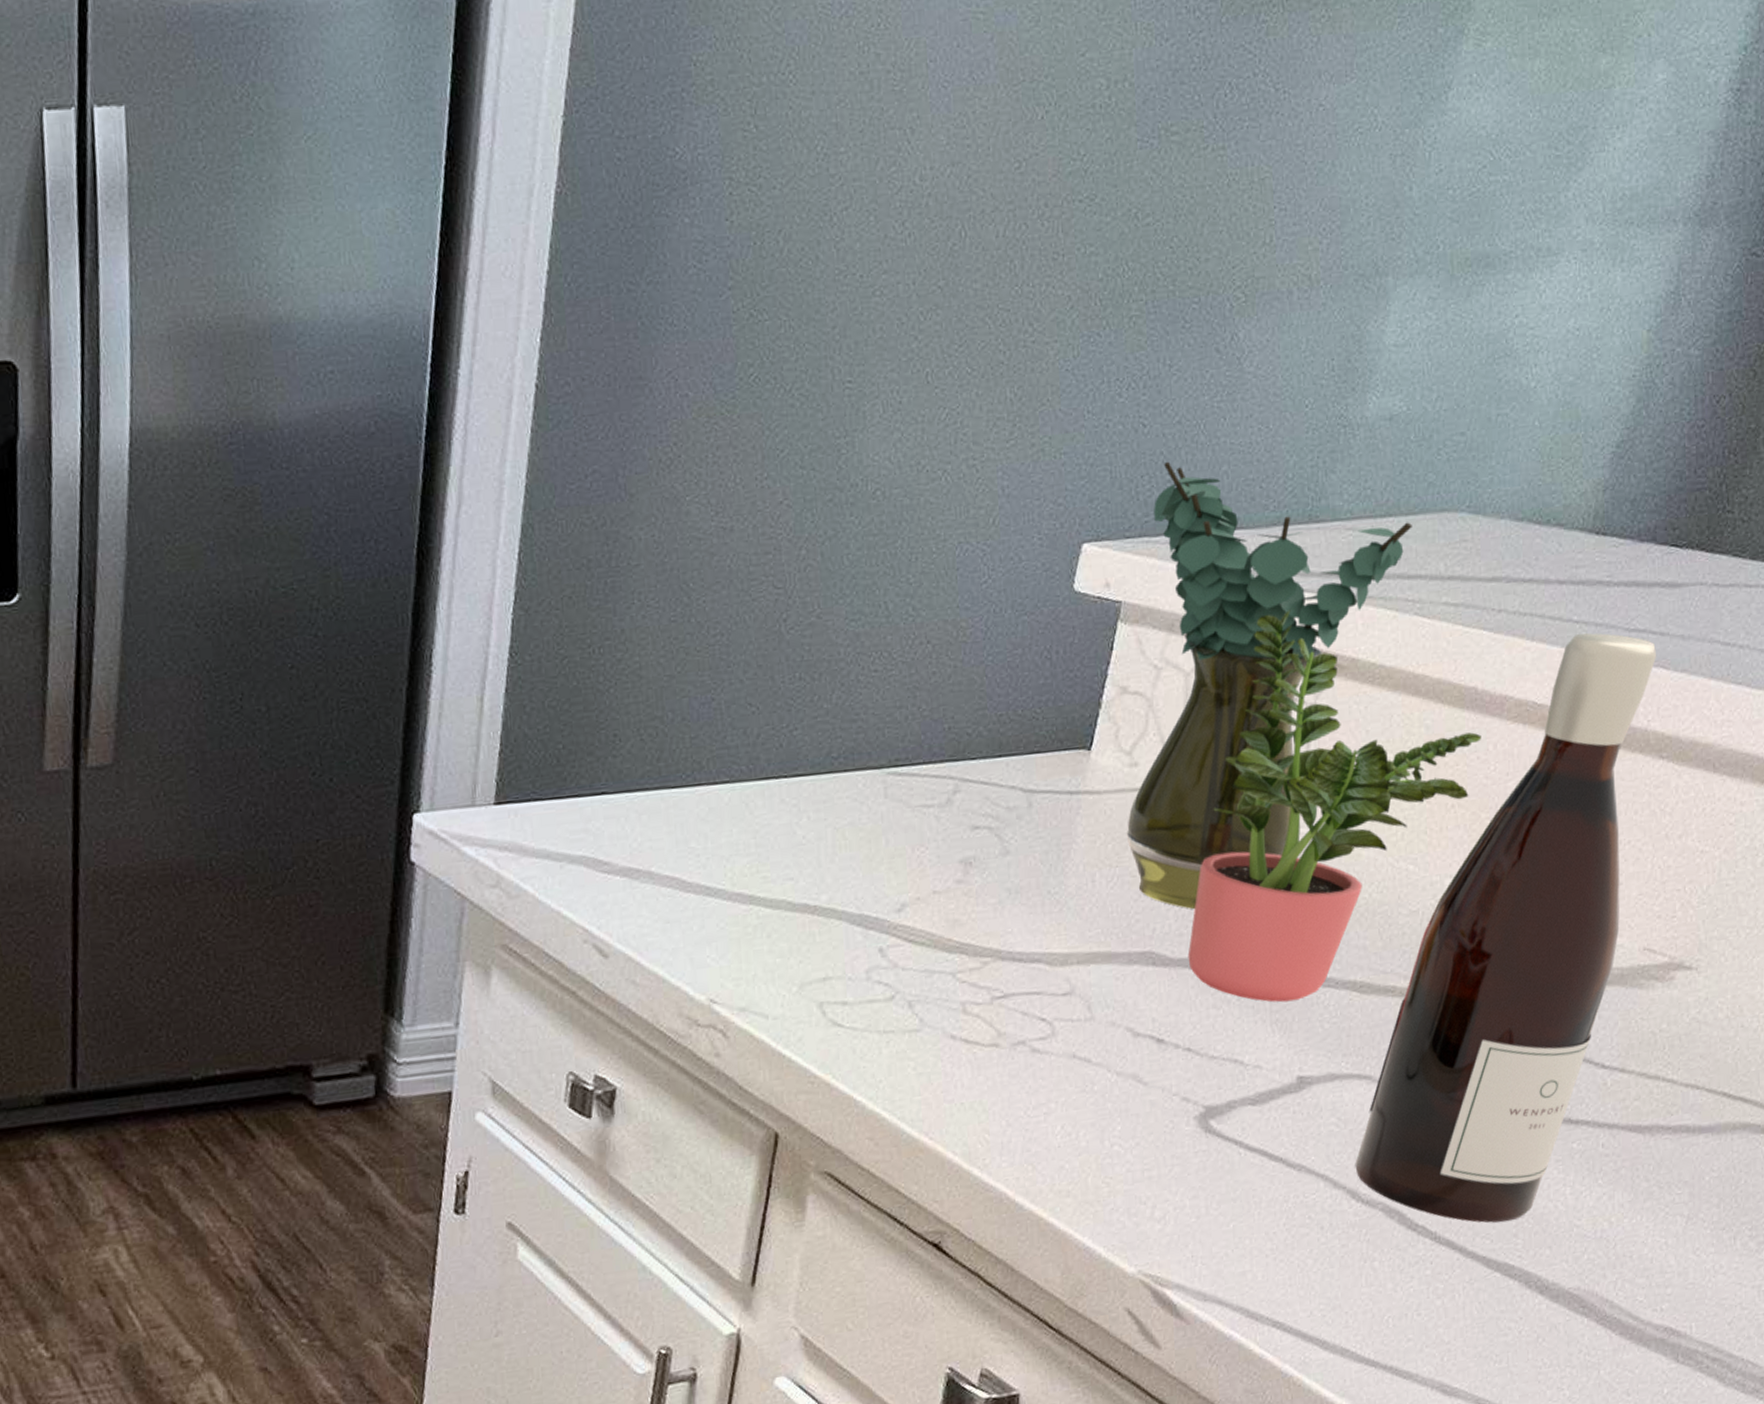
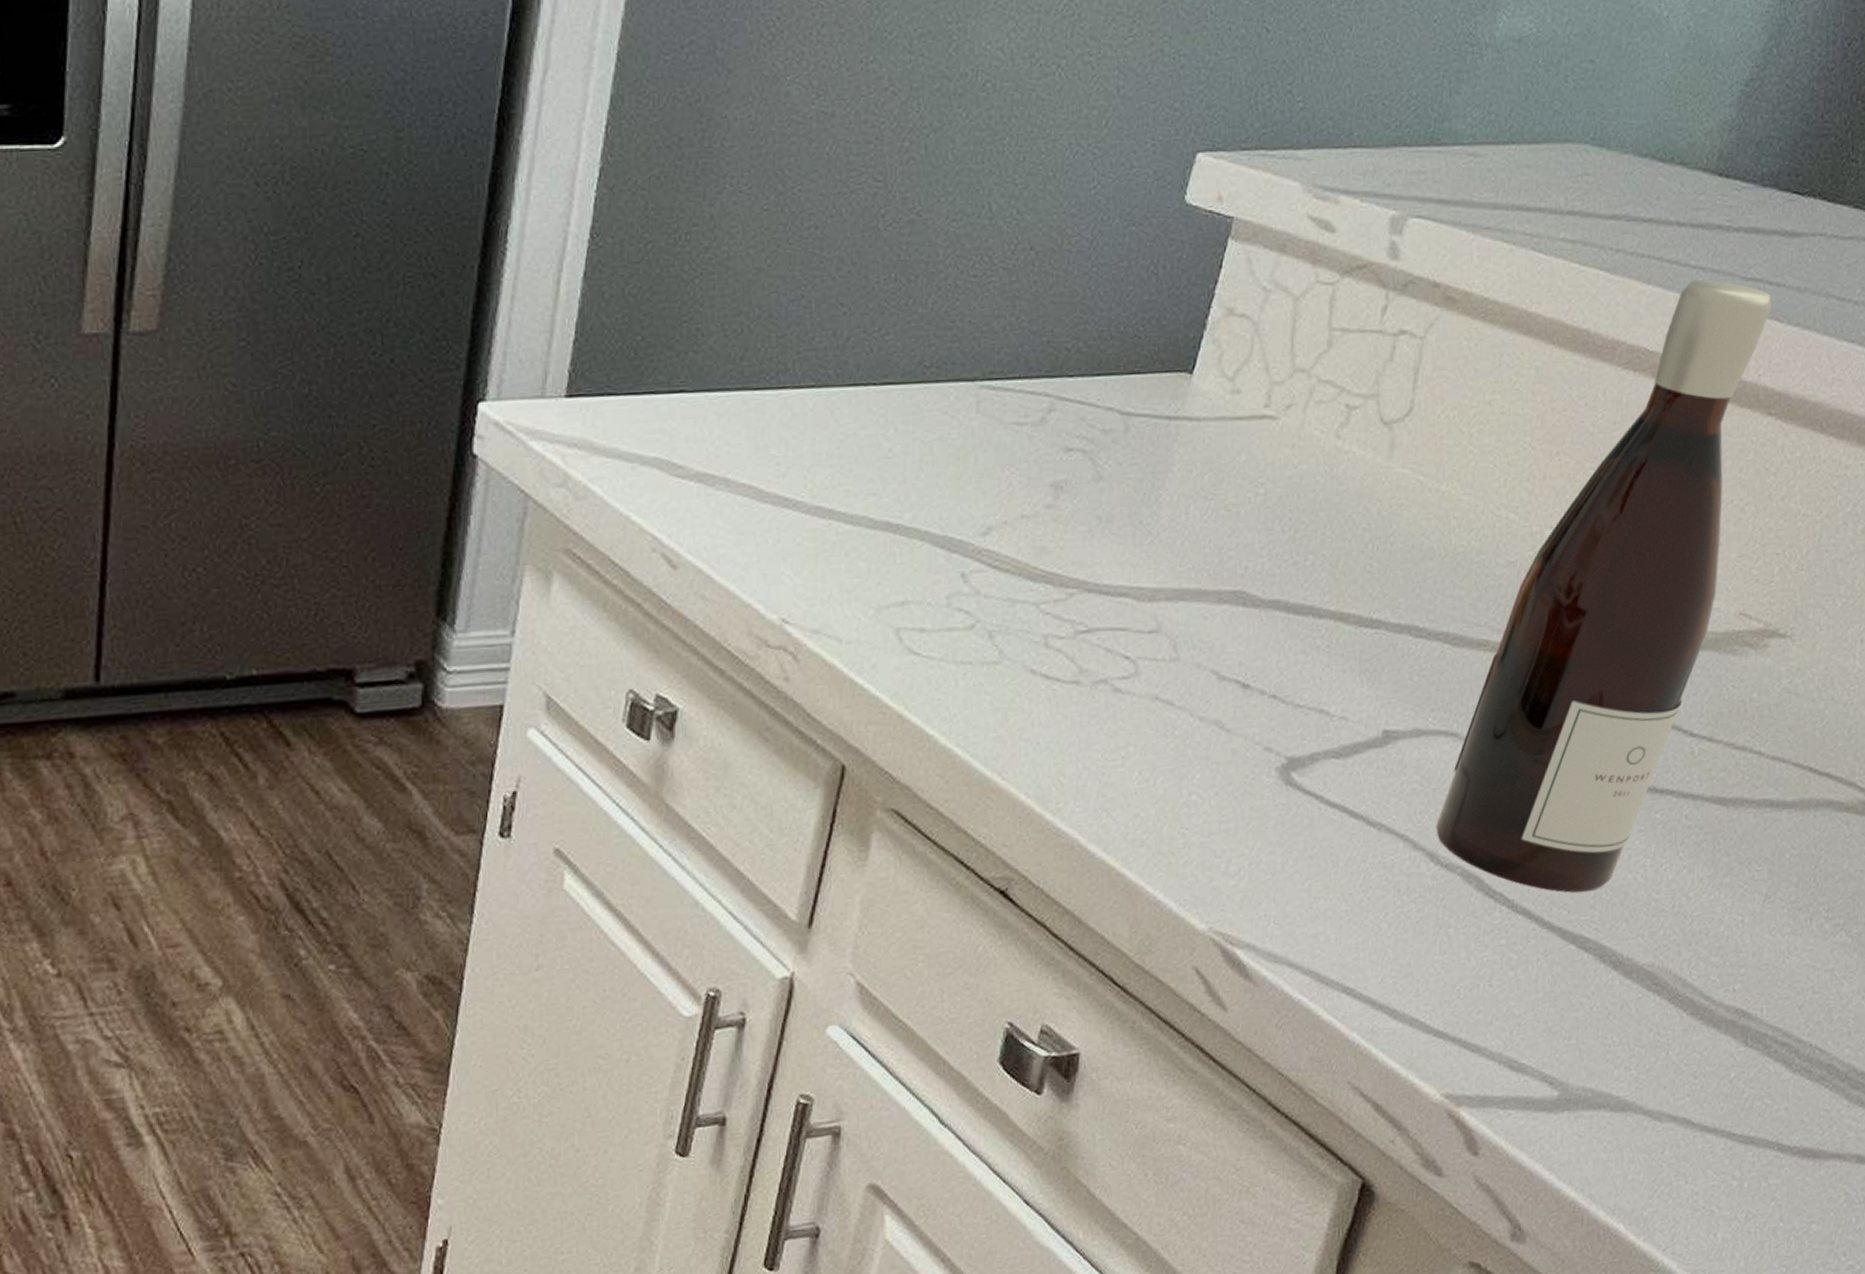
vase: present [1126,461,1412,910] -> none [1223,70,1535,549]
potted plant: present [1188,610,1482,1003] -> none [1279,237,1591,652]

